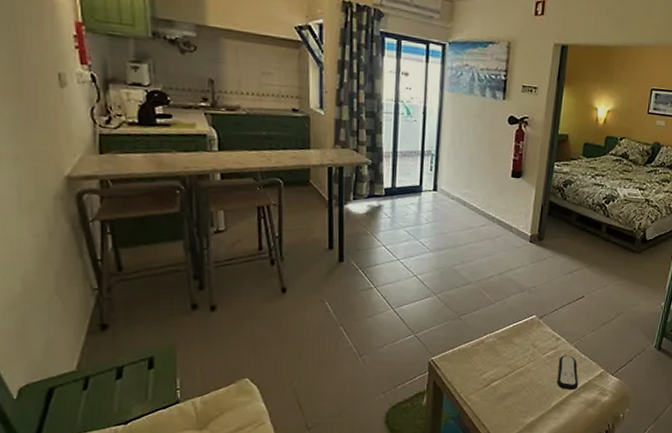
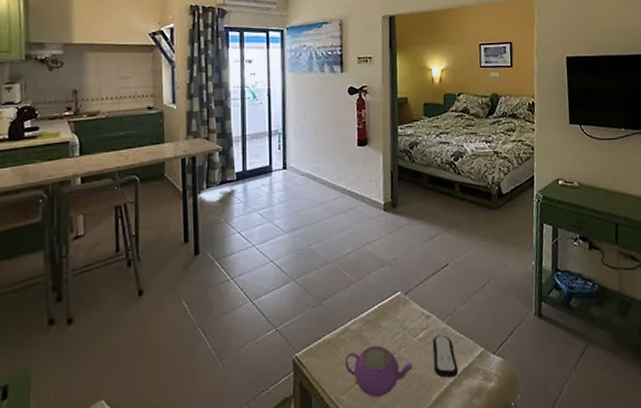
teapot: none [476,358,539,399] -> present [344,345,414,398]

